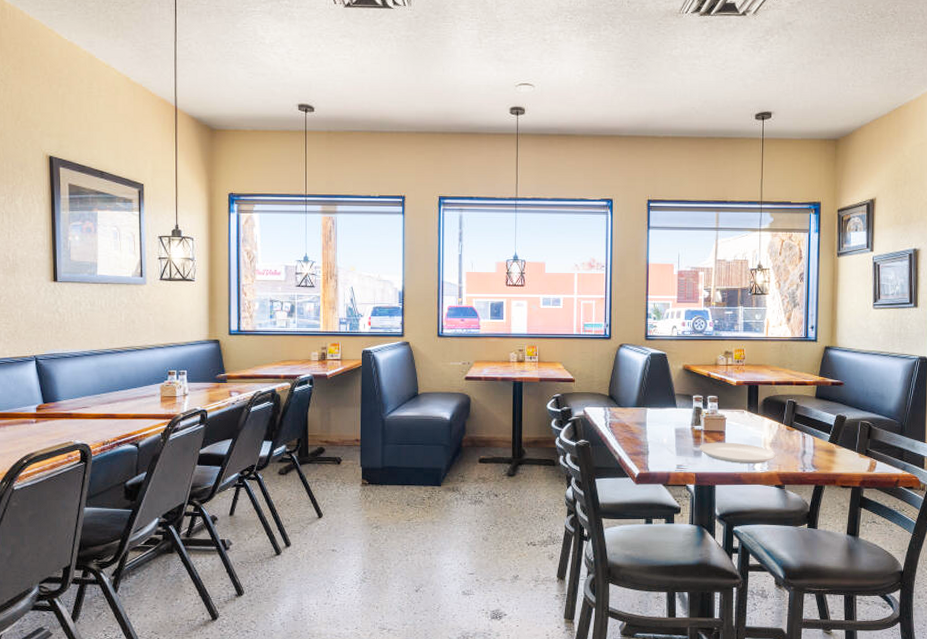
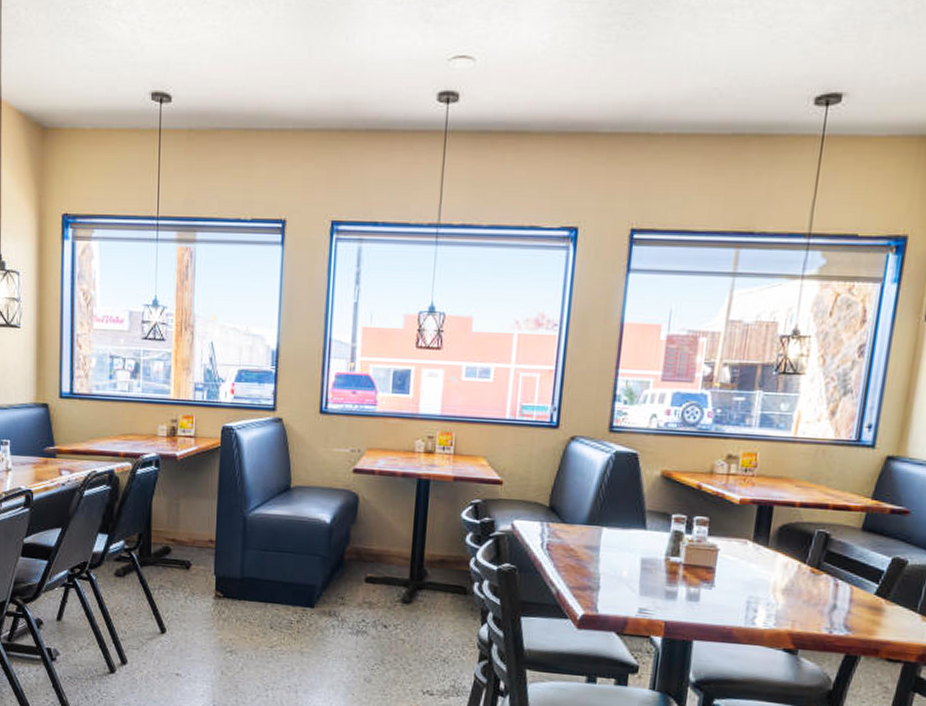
plate: present [699,442,776,463] -> none [673,581,790,617]

